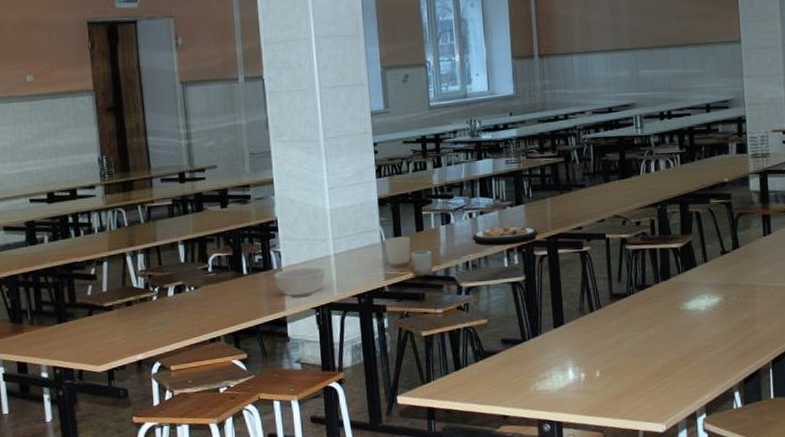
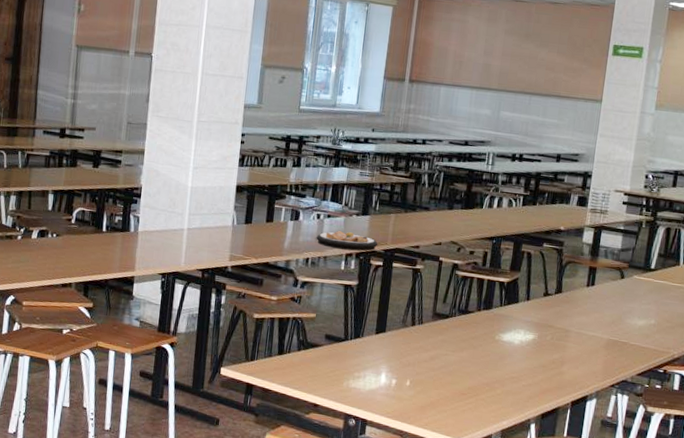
bowl: present [274,267,326,298] -> none [129,234,177,263]
dixie cup: present [384,236,411,270] -> none [235,223,259,254]
cup: present [411,250,434,277] -> none [255,239,276,264]

